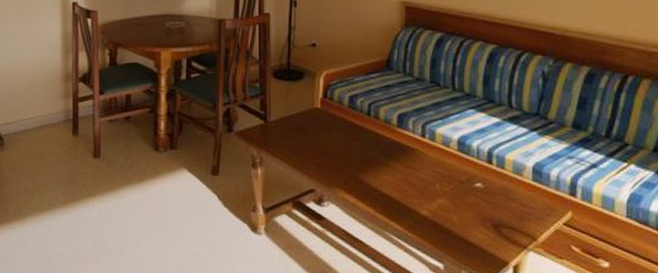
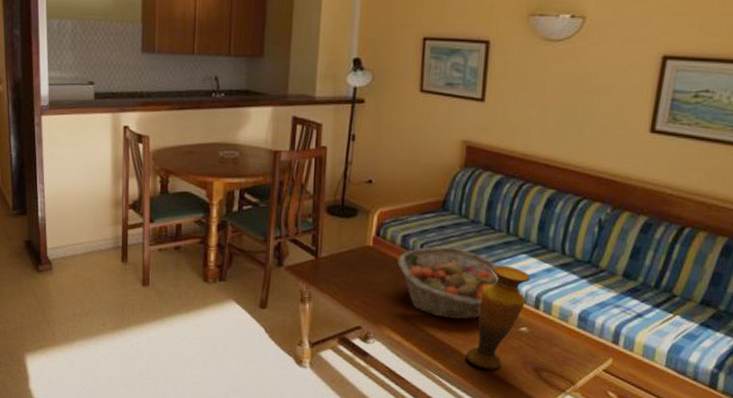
fruit basket: none [347,106,449,178] -> present [397,247,499,320]
vase: none [422,121,480,229] -> present [465,265,531,371]

